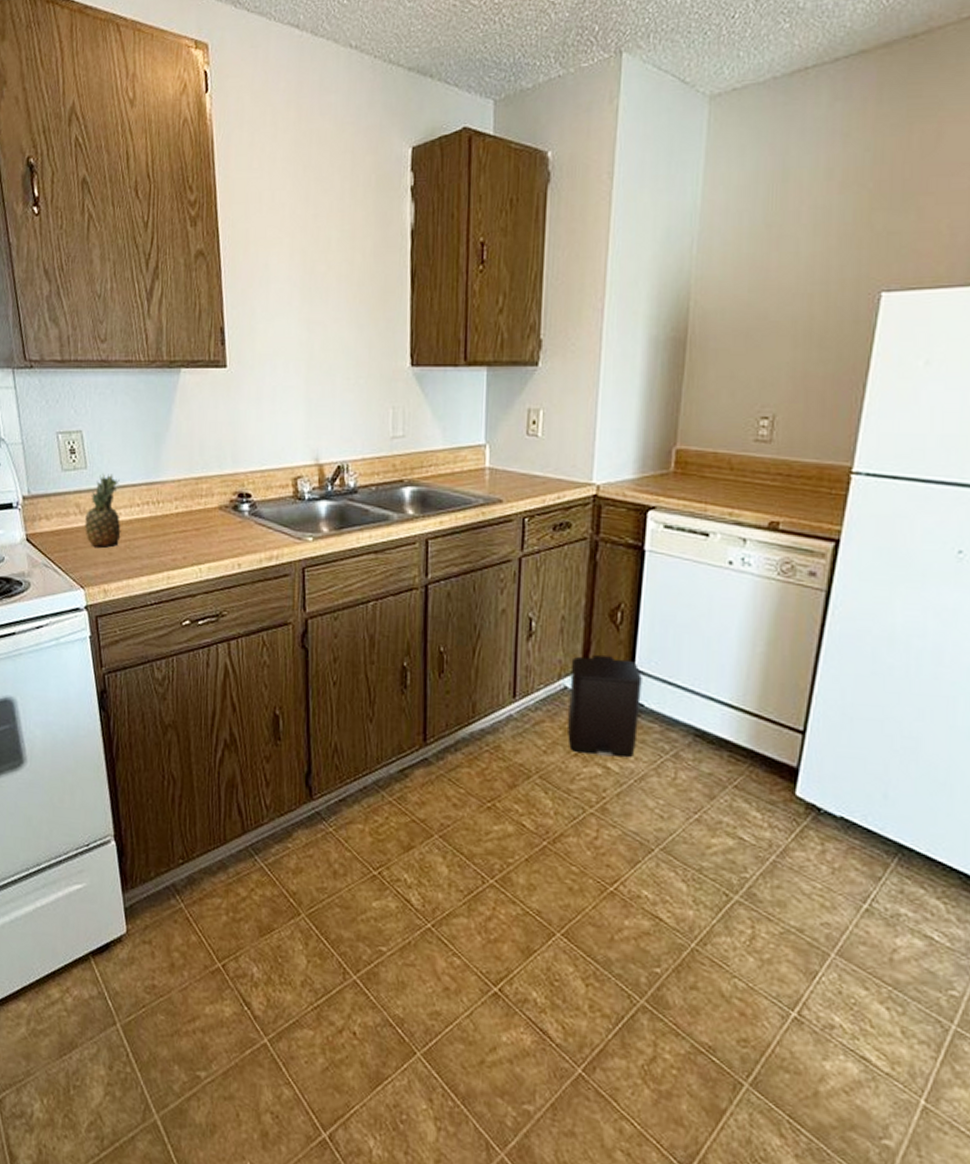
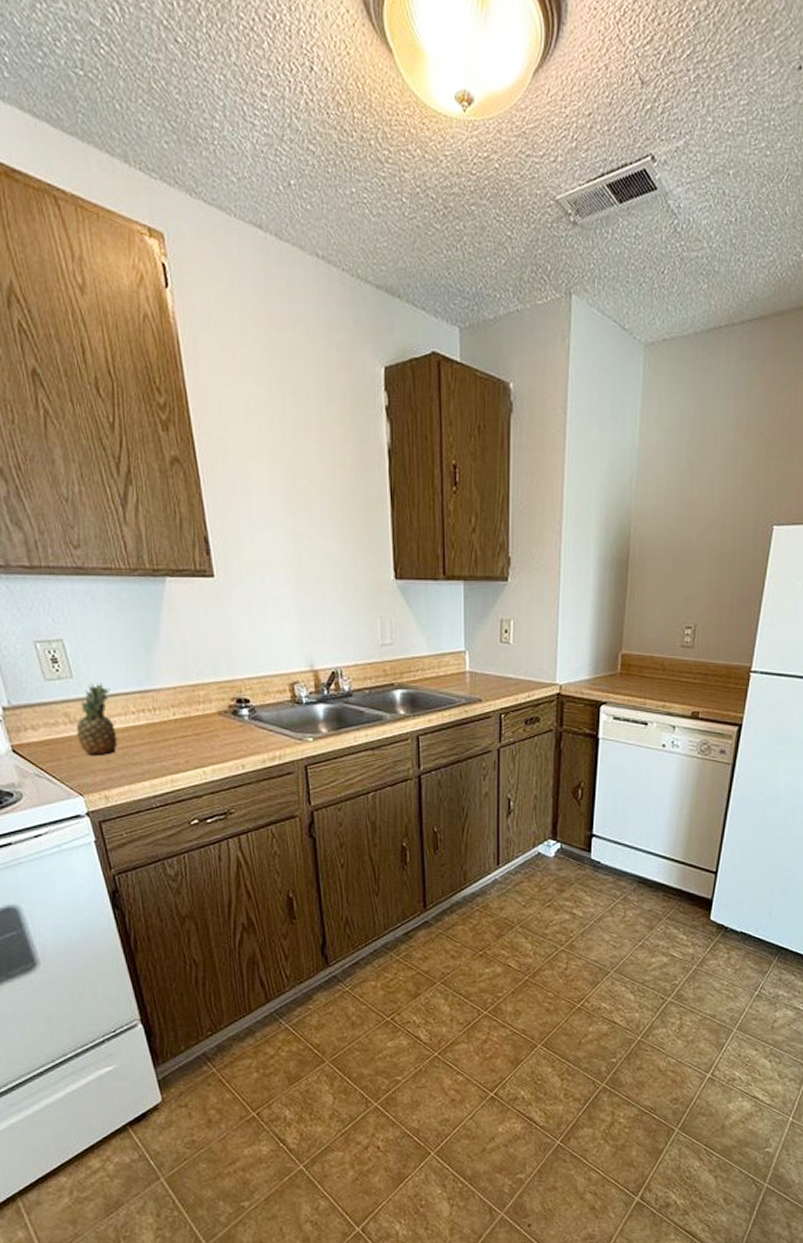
pedal bin: present [568,655,642,758] -> none [542,826,598,905]

